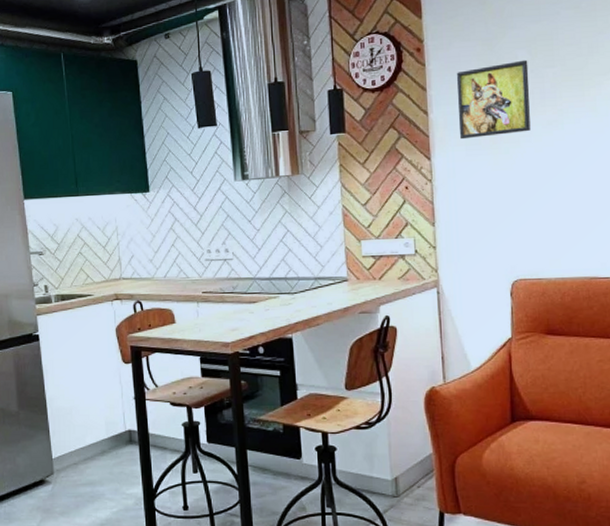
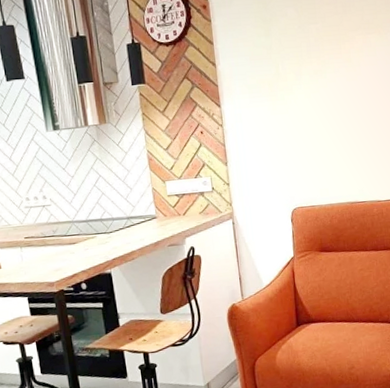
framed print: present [456,59,531,140] -> none [237,17,301,88]

